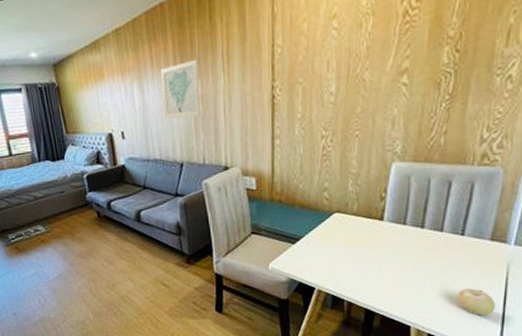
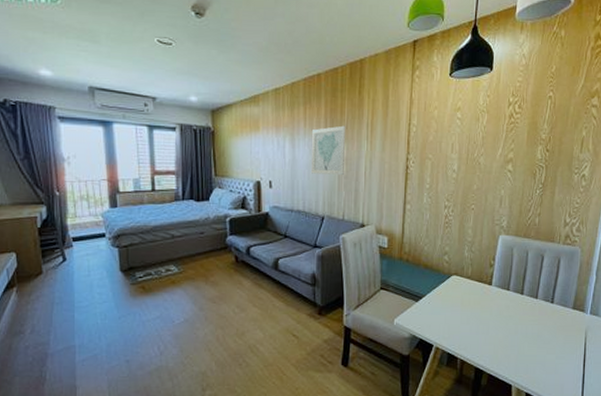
fruit: present [457,288,496,316] -> none [548,351,578,377]

